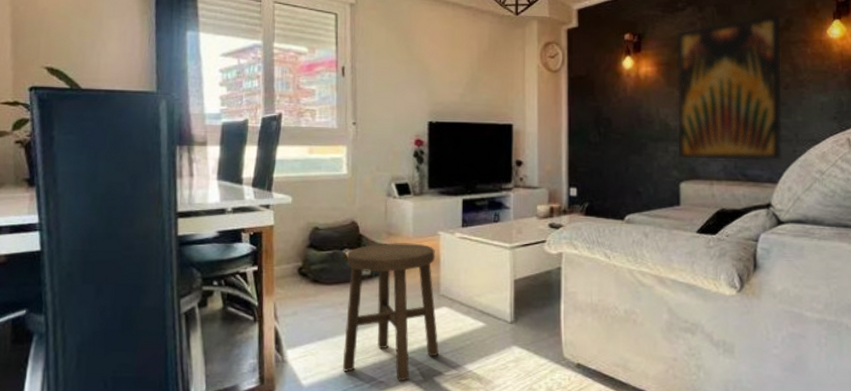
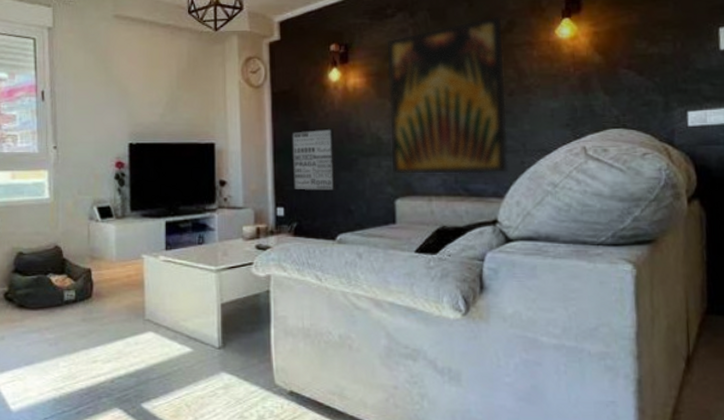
stool: present [342,243,439,382] -> none [50,267,146,408]
wall art: none [585,113,626,173] -> present [291,128,336,192]

